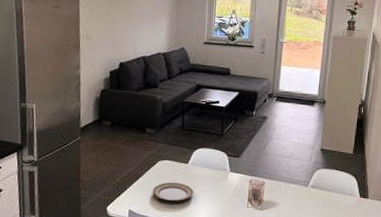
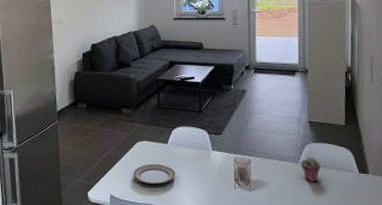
potted succulent: none [309,181,327,204] -> present [300,157,321,182]

